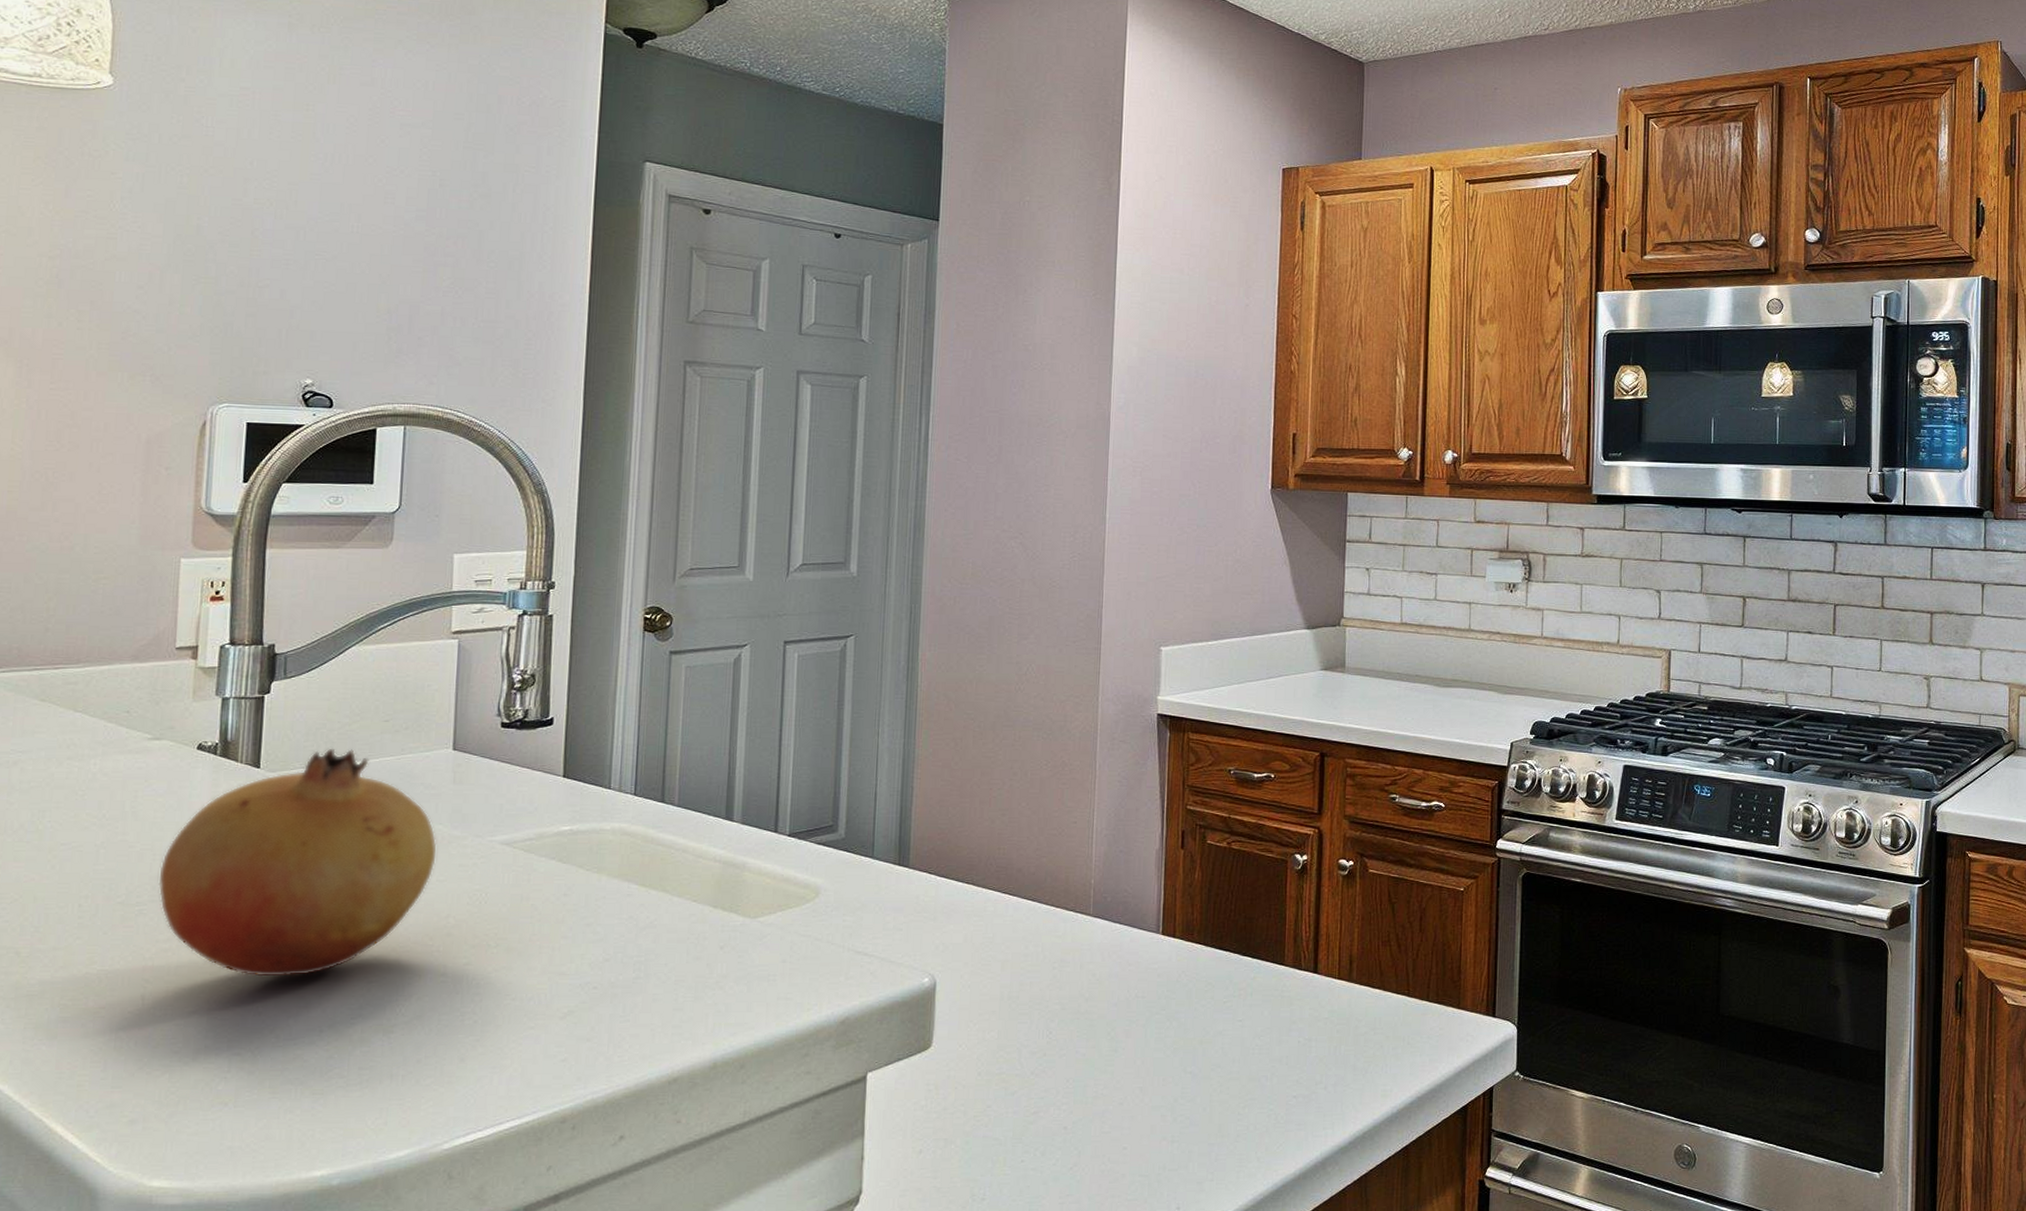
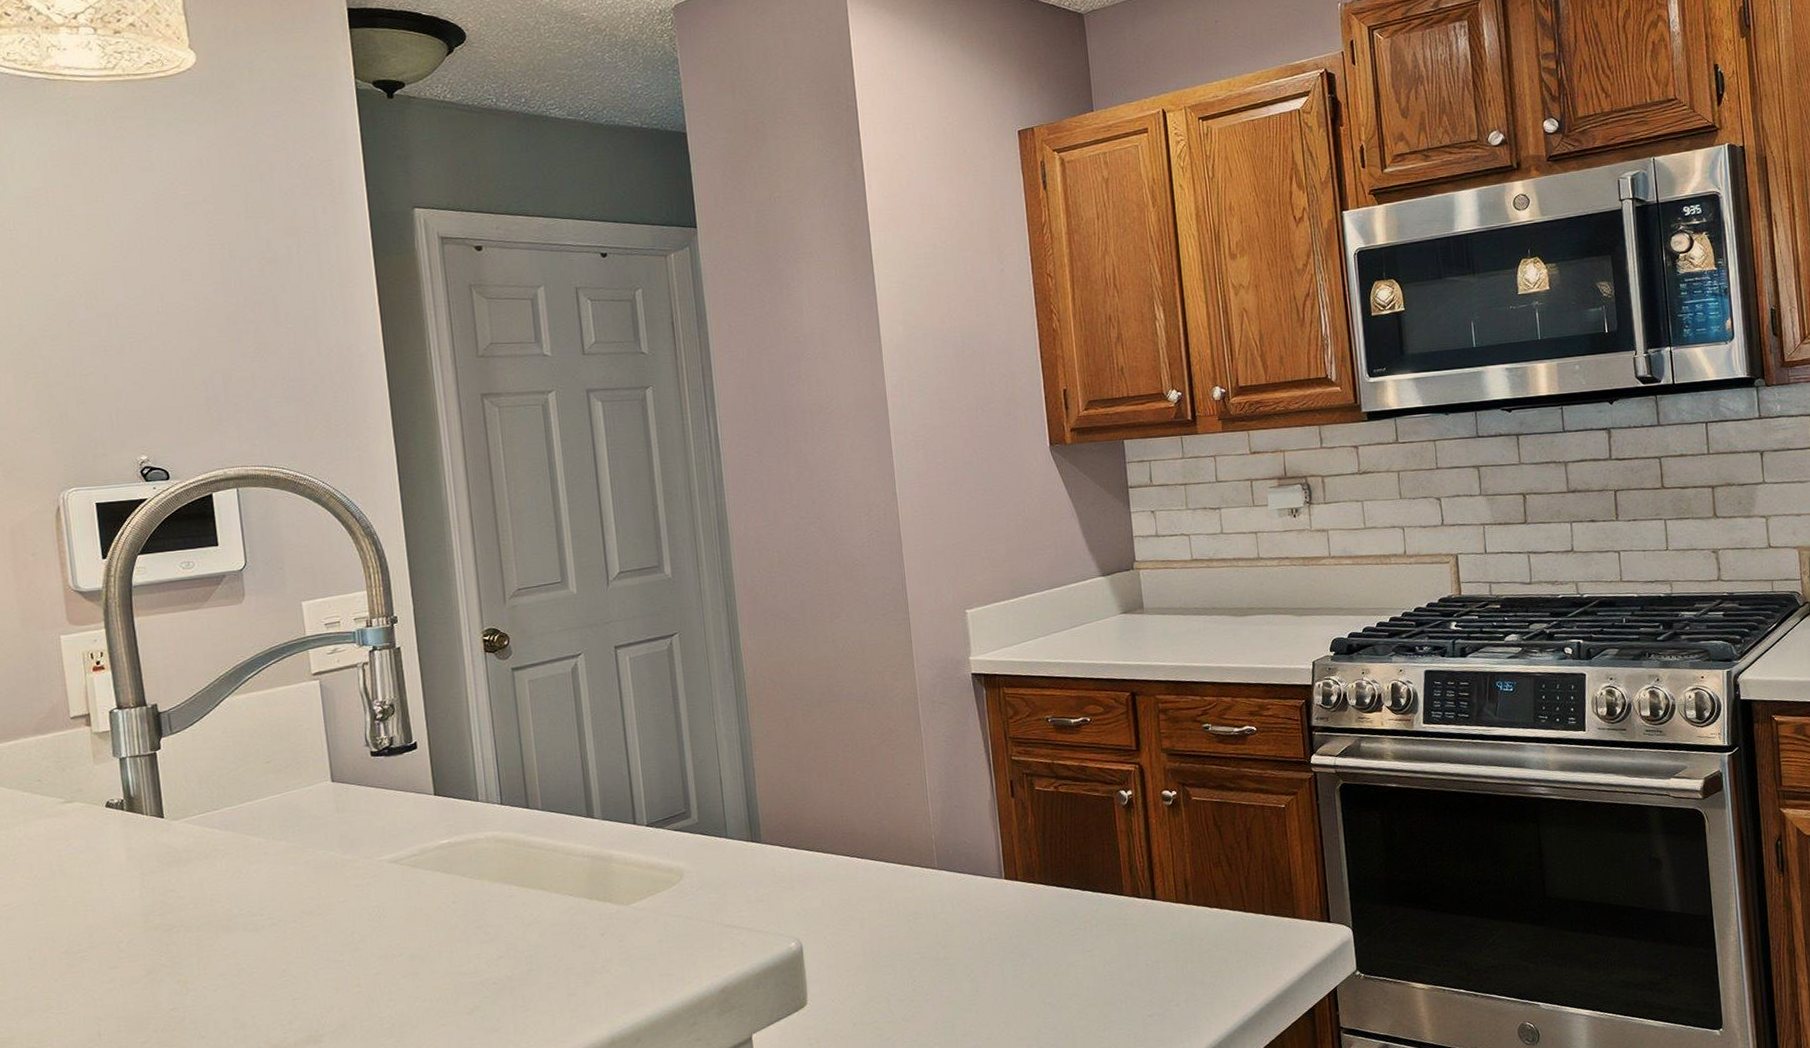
fruit: present [158,748,437,977] -> none [92,792,334,1005]

